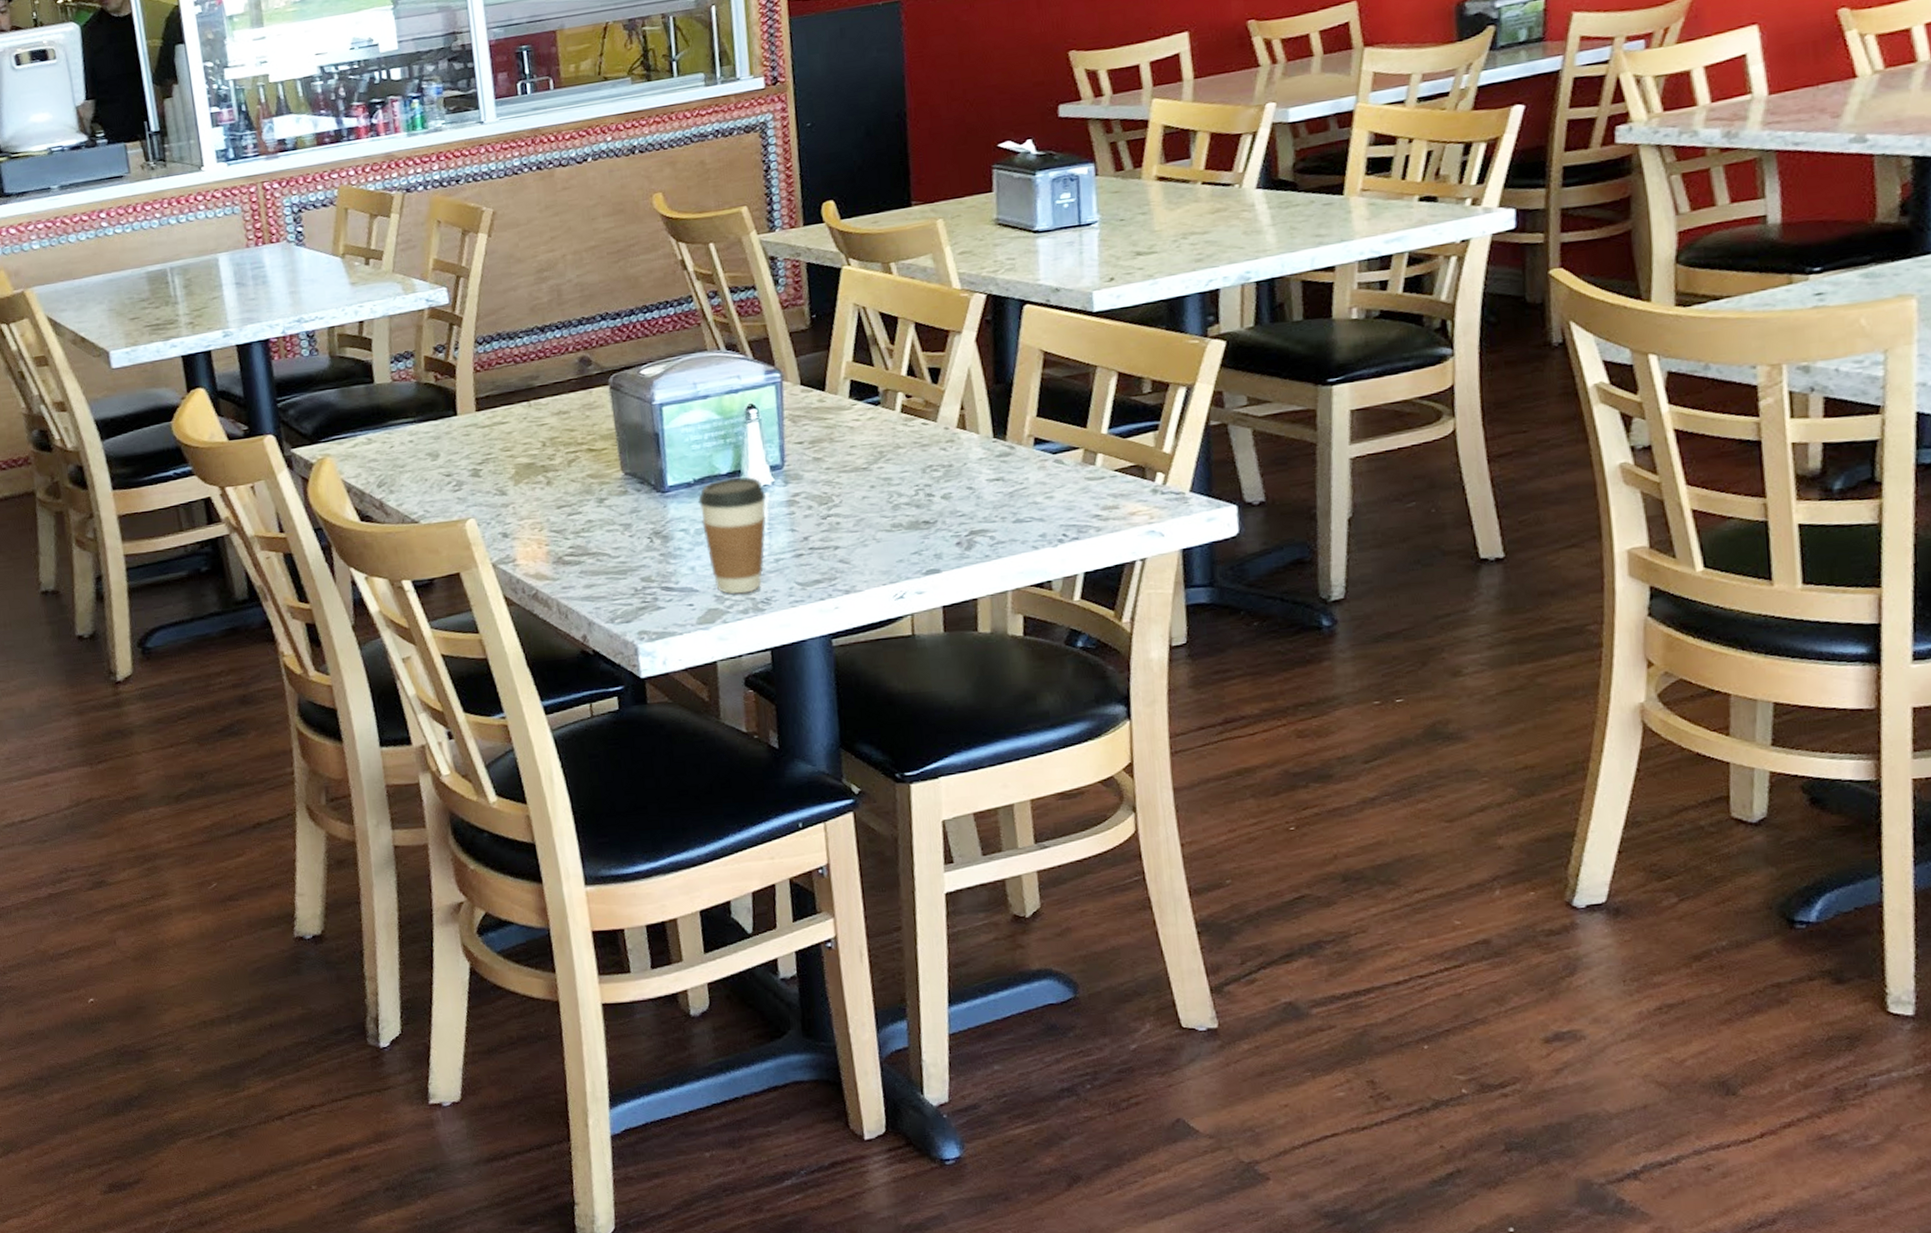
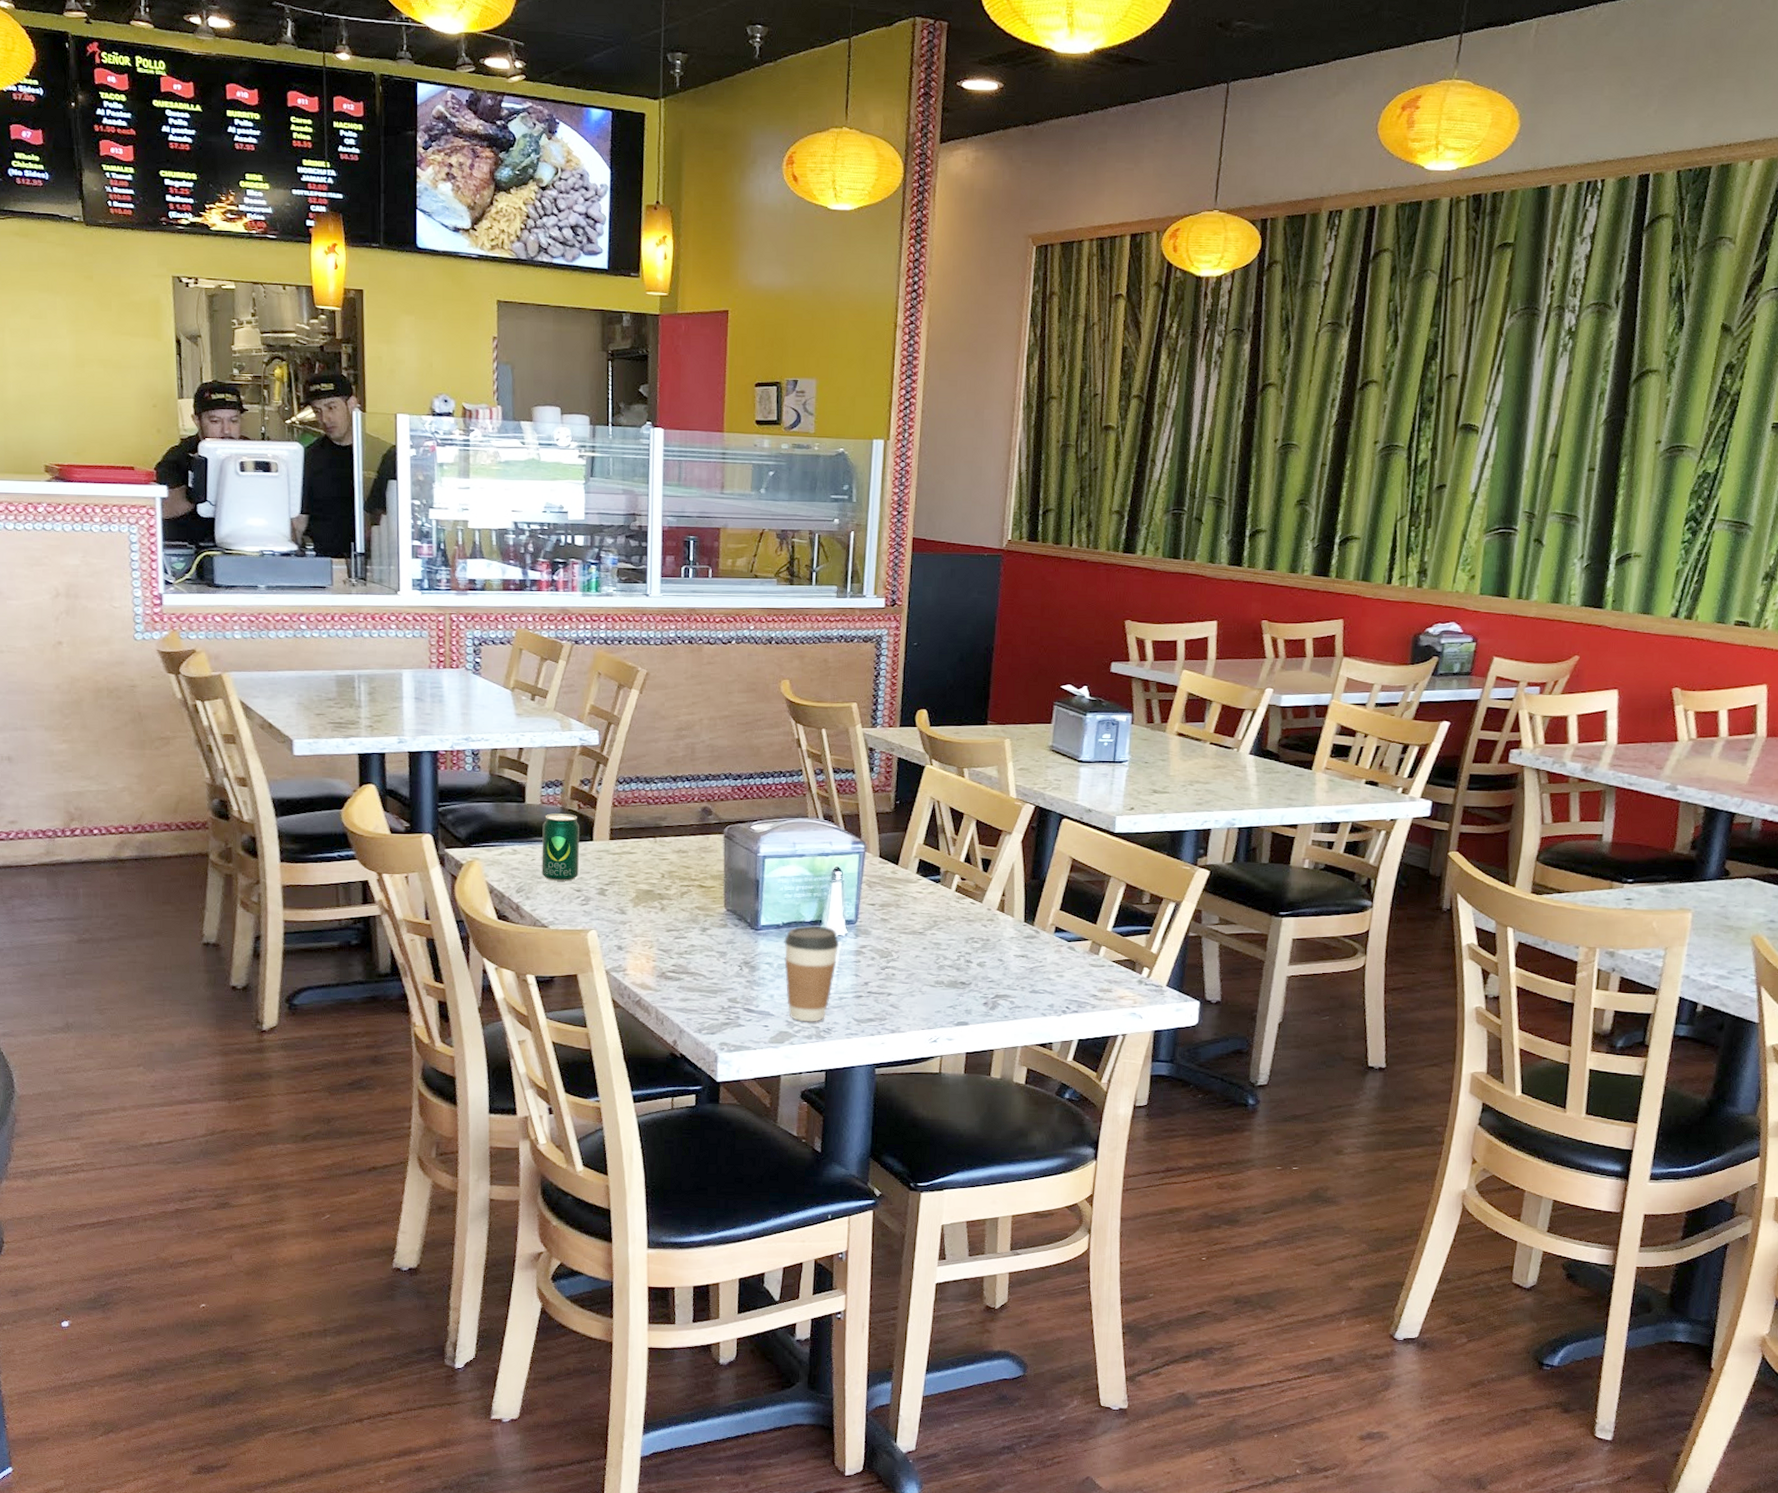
beverage can: none [397,388,446,469] -> present [542,813,579,881]

